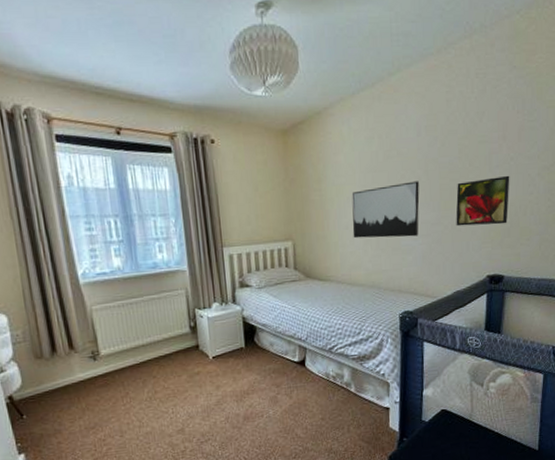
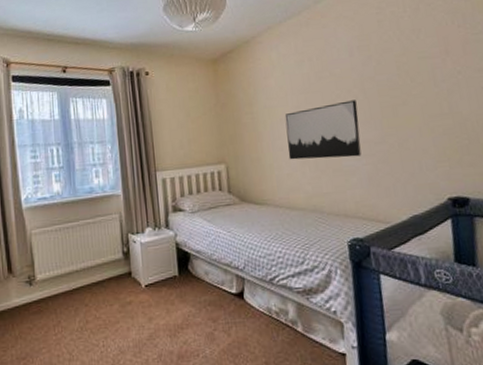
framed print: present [456,175,510,226] -> none [399,89,465,145]

